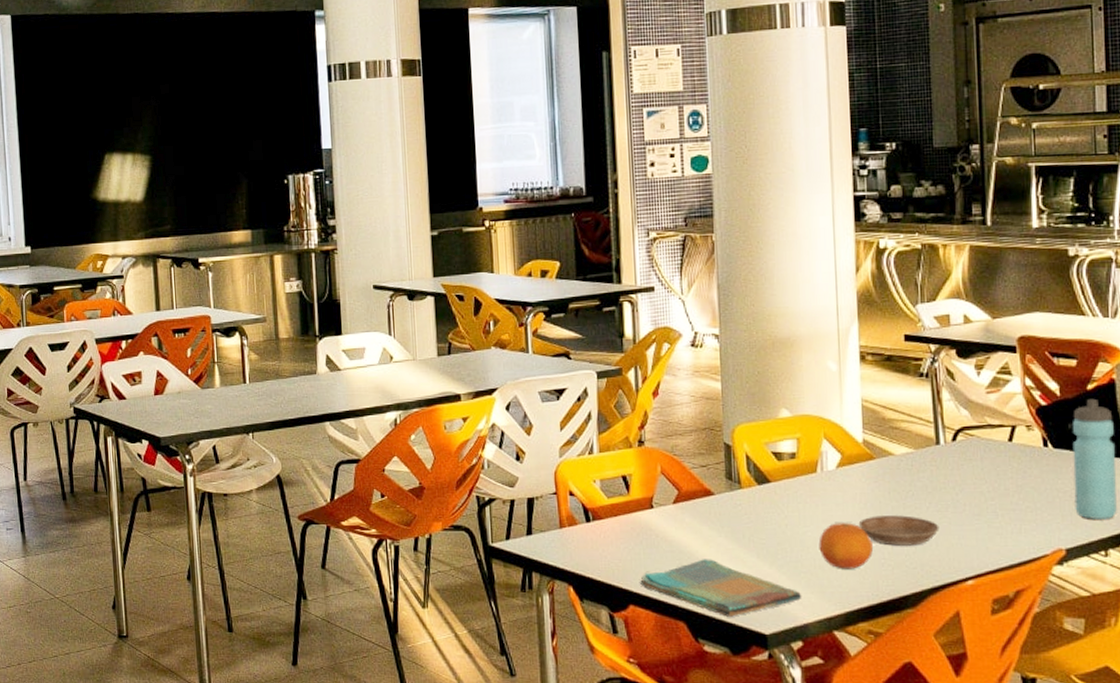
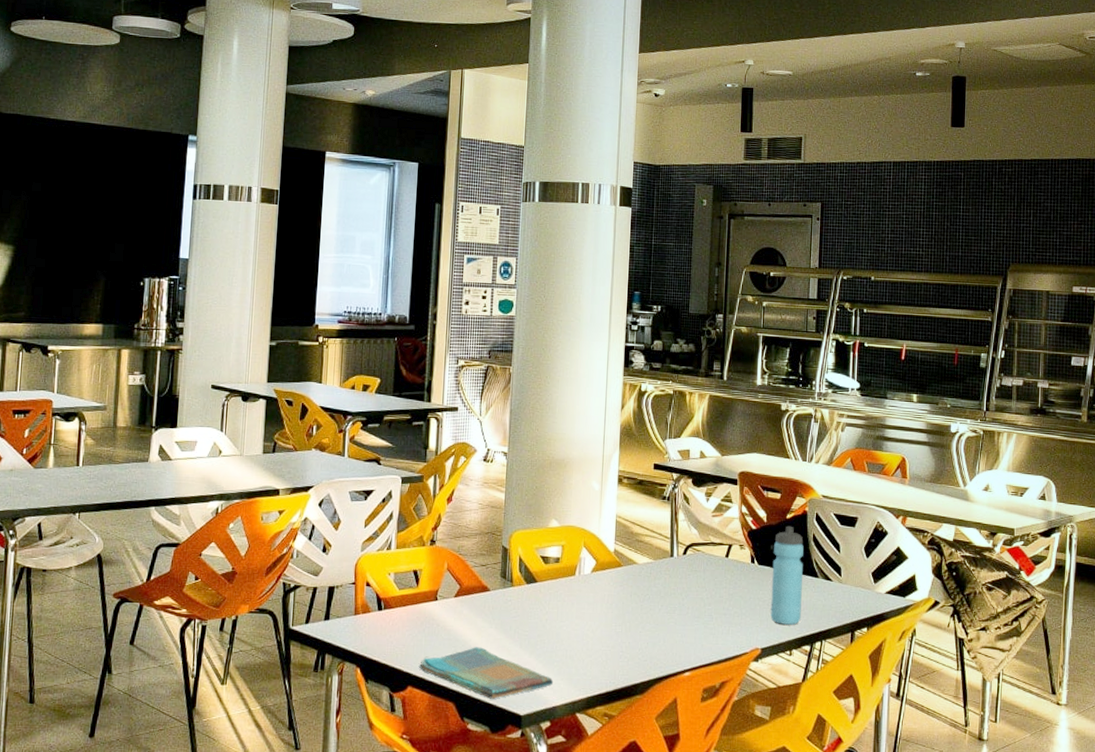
fruit: present [818,523,874,569] -> none [571,619,615,660]
saucer: present [858,515,939,546] -> none [604,614,667,641]

